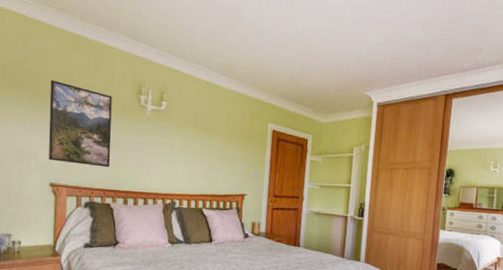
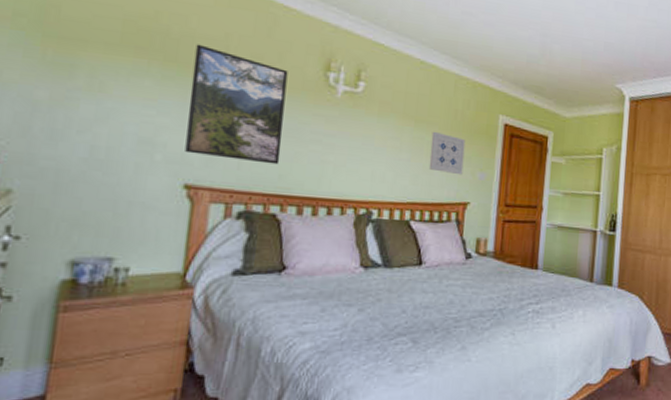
wall art: none [215,138,243,173] -> present [428,131,466,175]

